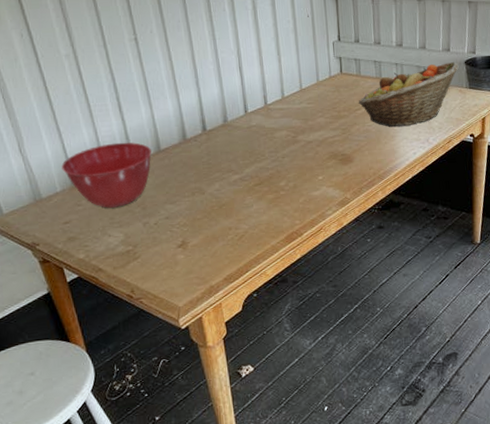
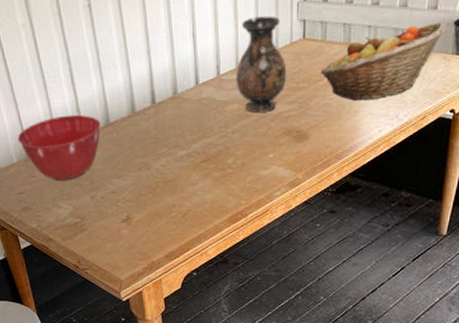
vase: none [282,53,329,139] -> present [235,16,287,113]

